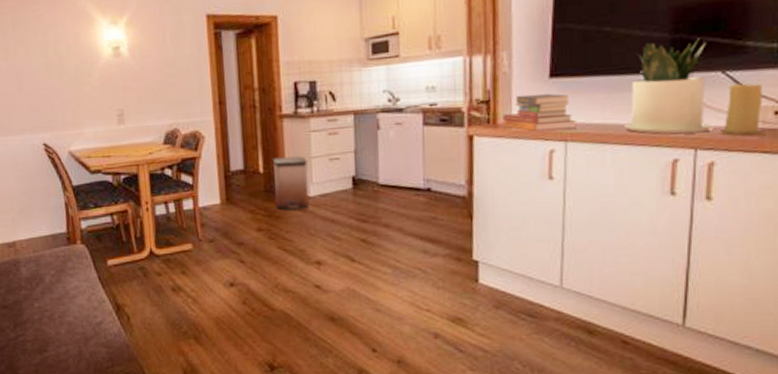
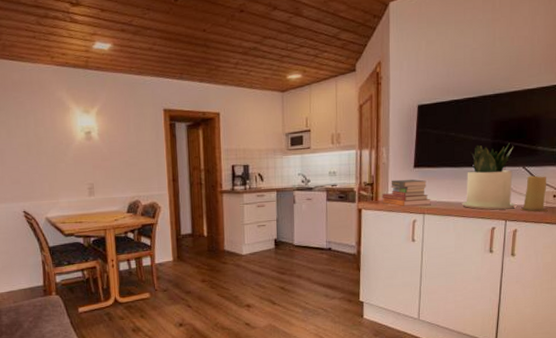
pedal bin: present [272,156,309,209] -> none [214,223,242,265]

